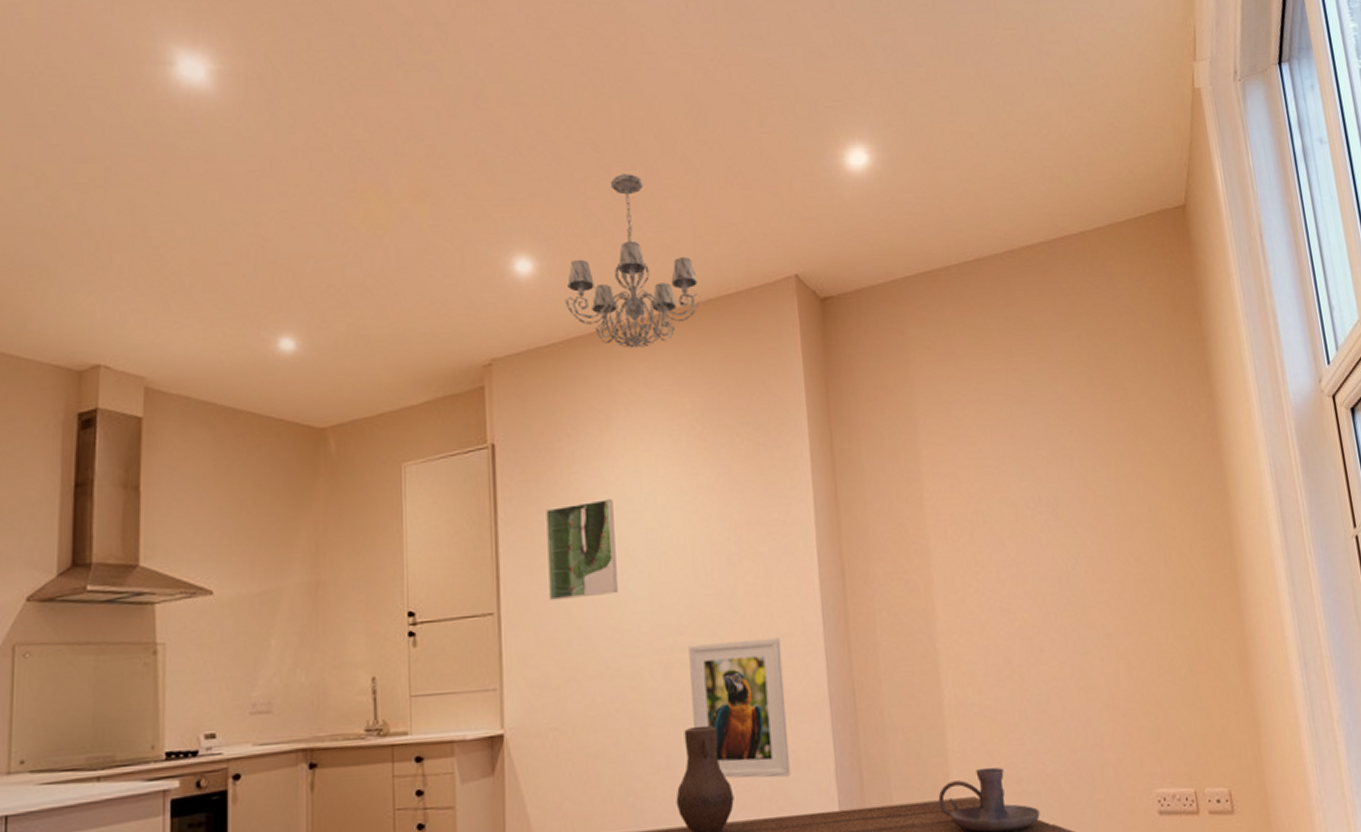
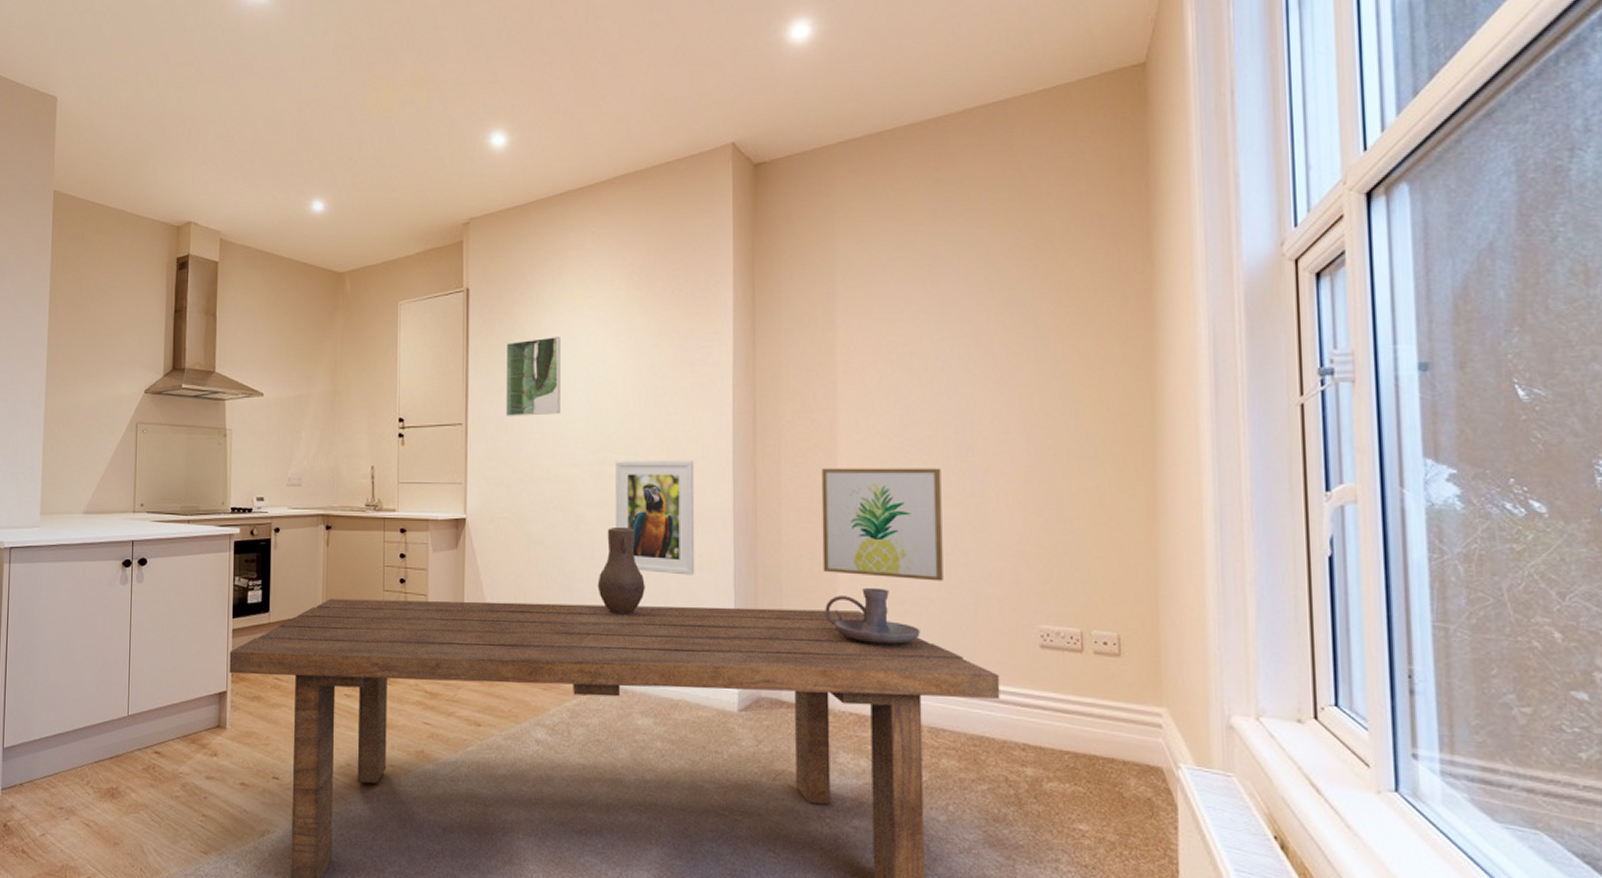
chandelier: present [565,174,700,348] -> none [530,56,645,210]
wall art: none [920,626,1057,756] -> present [821,468,943,581]

